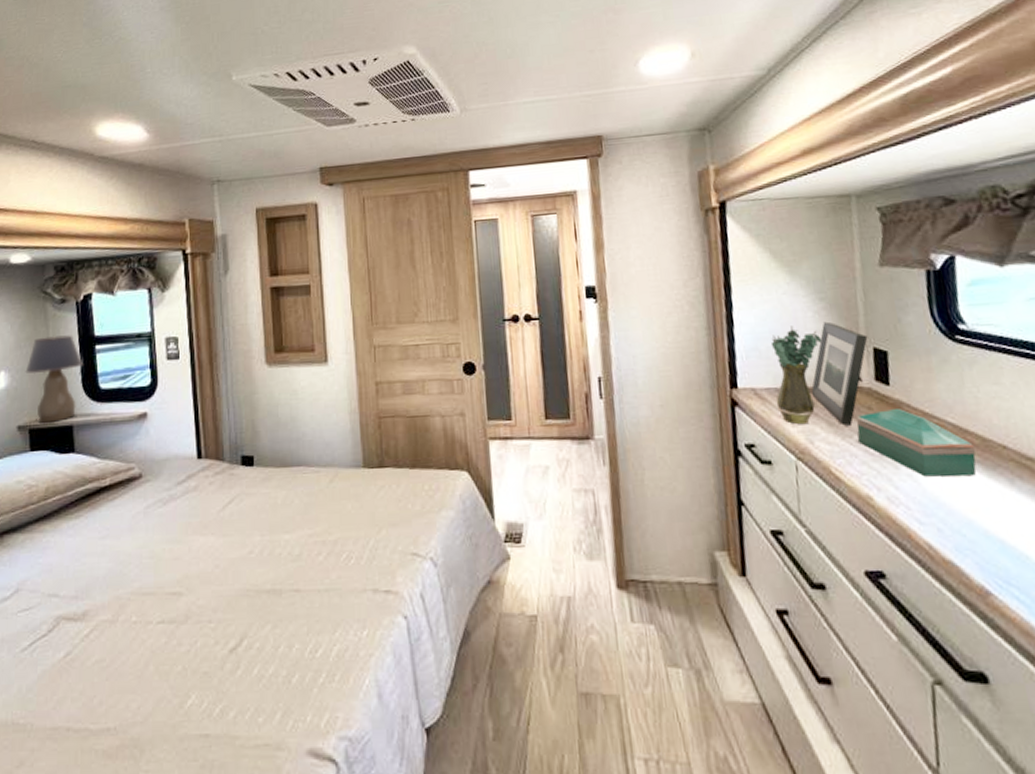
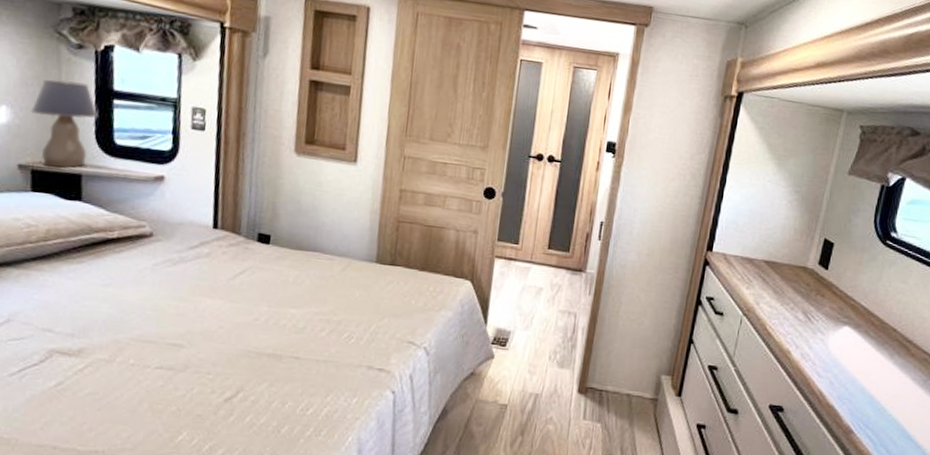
vase: present [771,325,822,425] -> none [739,209,788,289]
picture frame: present [811,321,868,427] -> none [768,210,823,297]
jewelry box: present [856,409,977,477] -> none [792,288,874,348]

